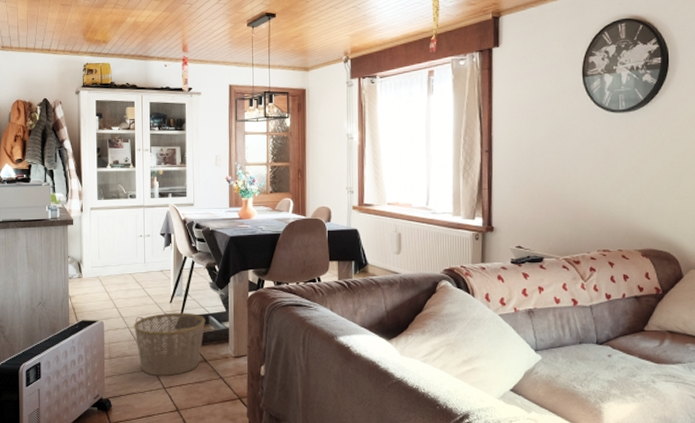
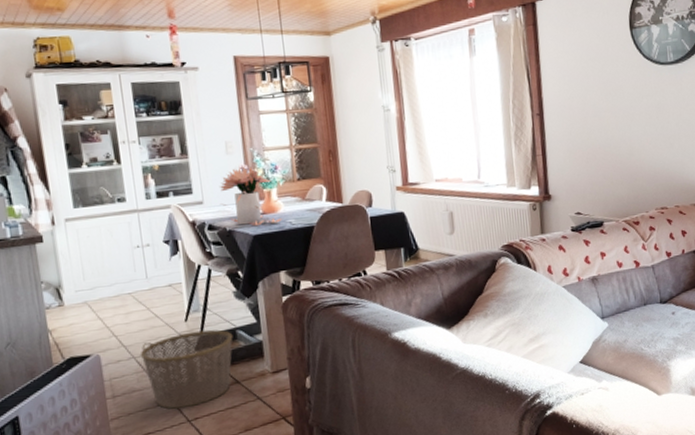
bouquet: none [207,177,255,229] -> present [220,165,283,227]

